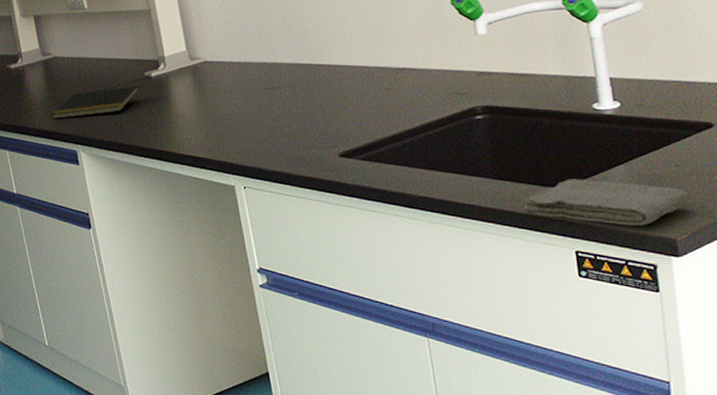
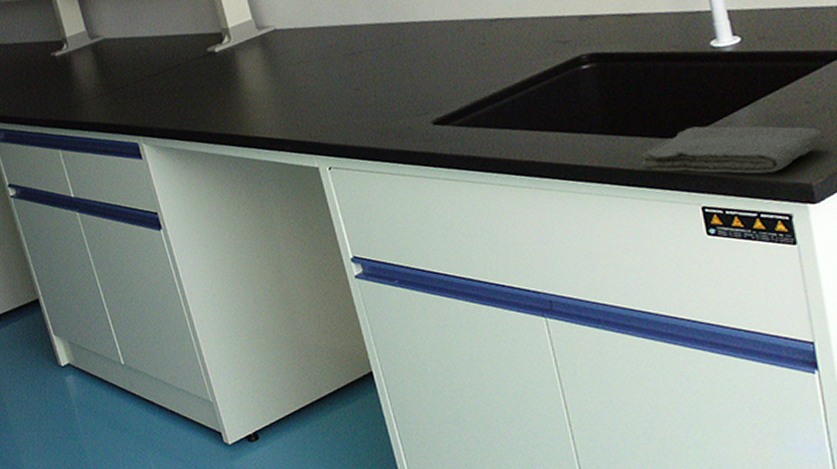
notepad: present [52,85,140,119] -> none [106,63,203,110]

